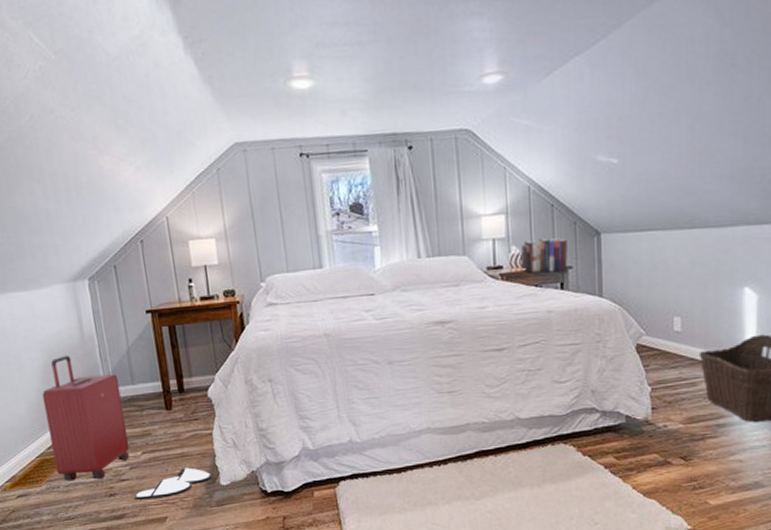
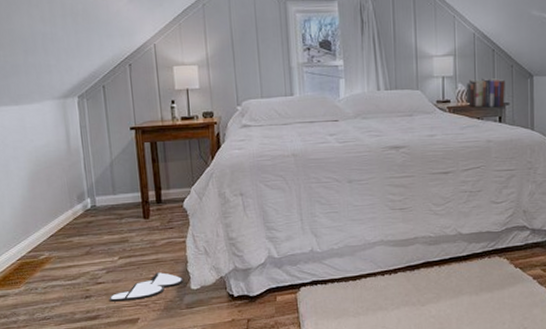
suitcase: present [42,355,130,481] -> none [26,165,107,284]

